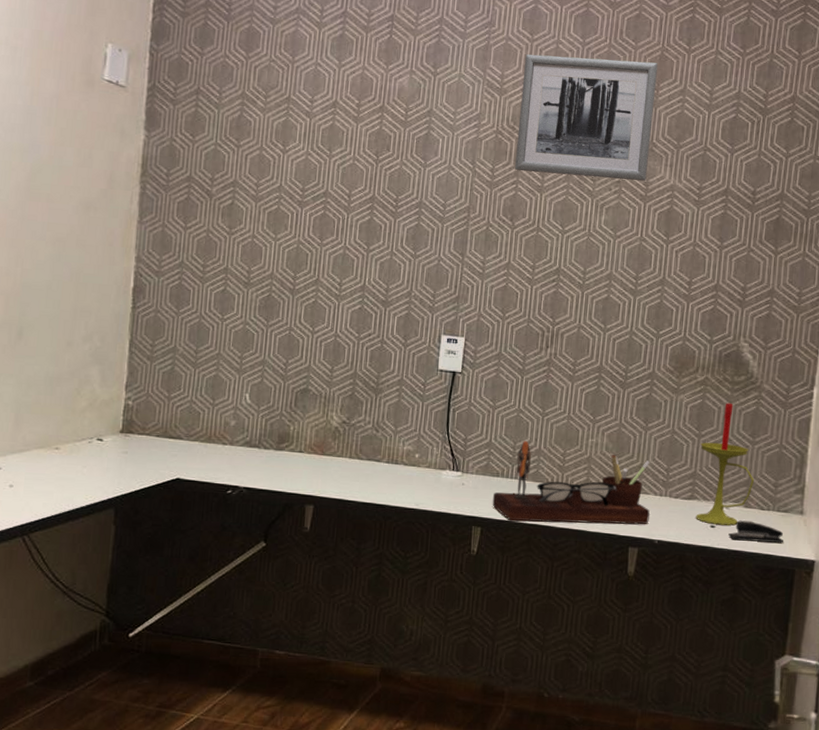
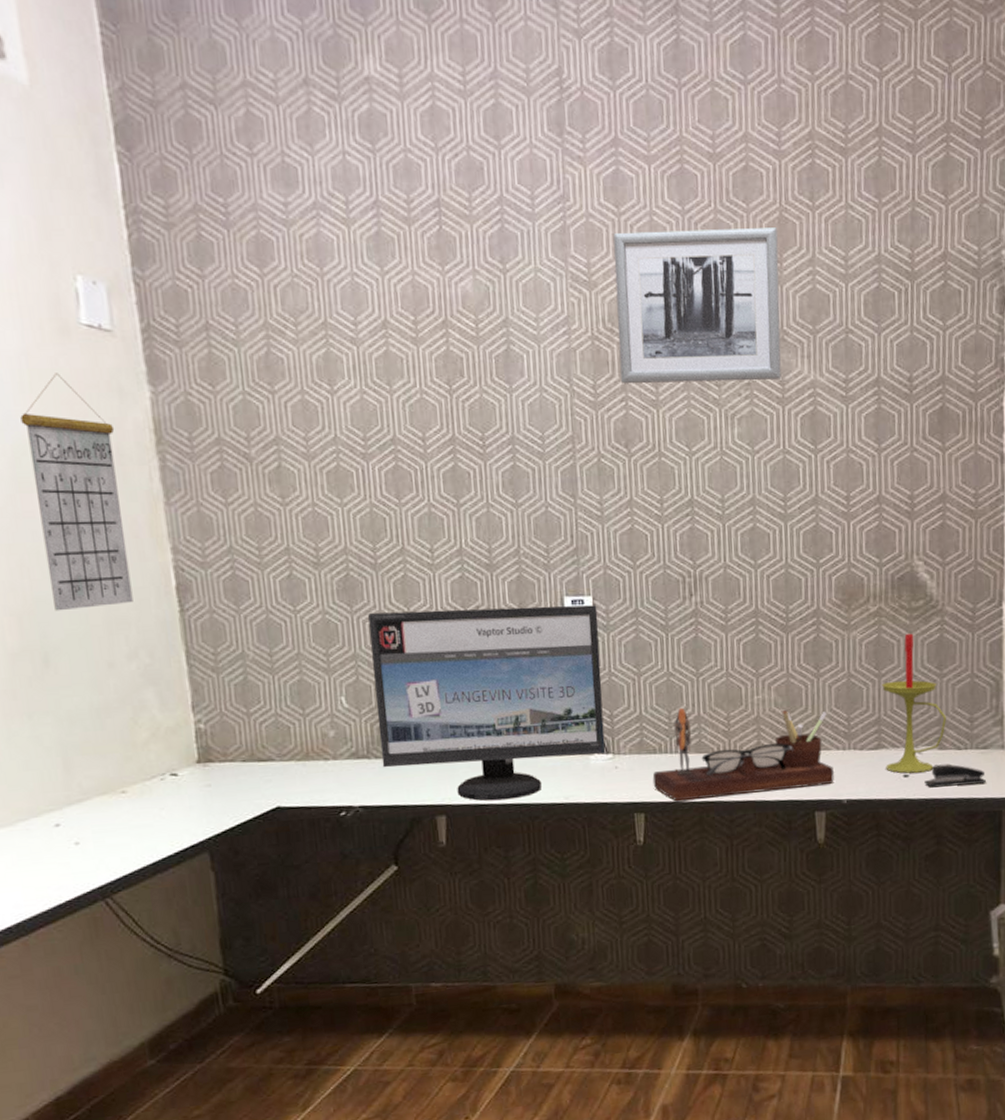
calendar: none [36,113,112,297] -> present [20,373,133,611]
computer monitor: none [269,329,468,499] -> present [368,605,606,801]

